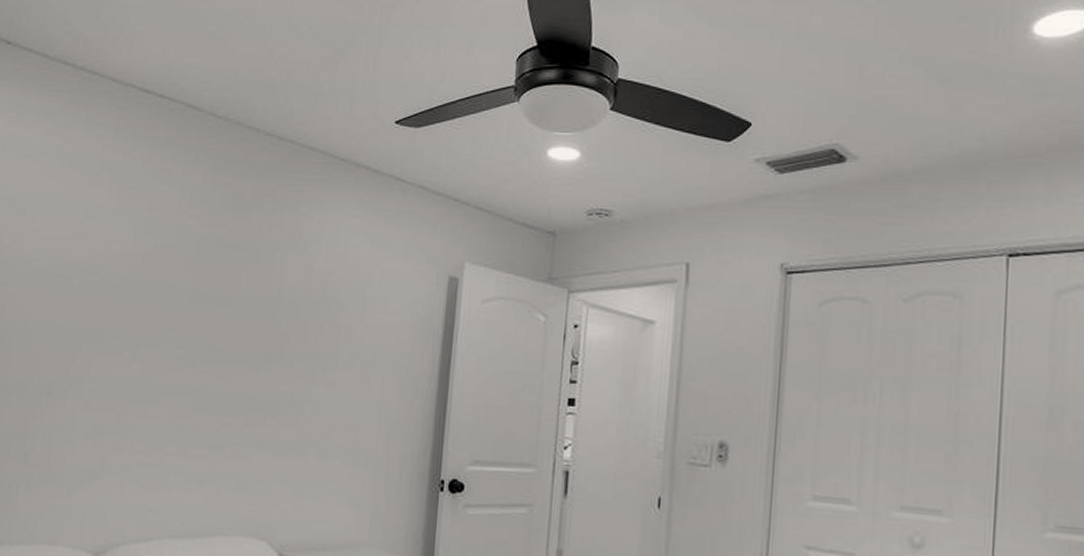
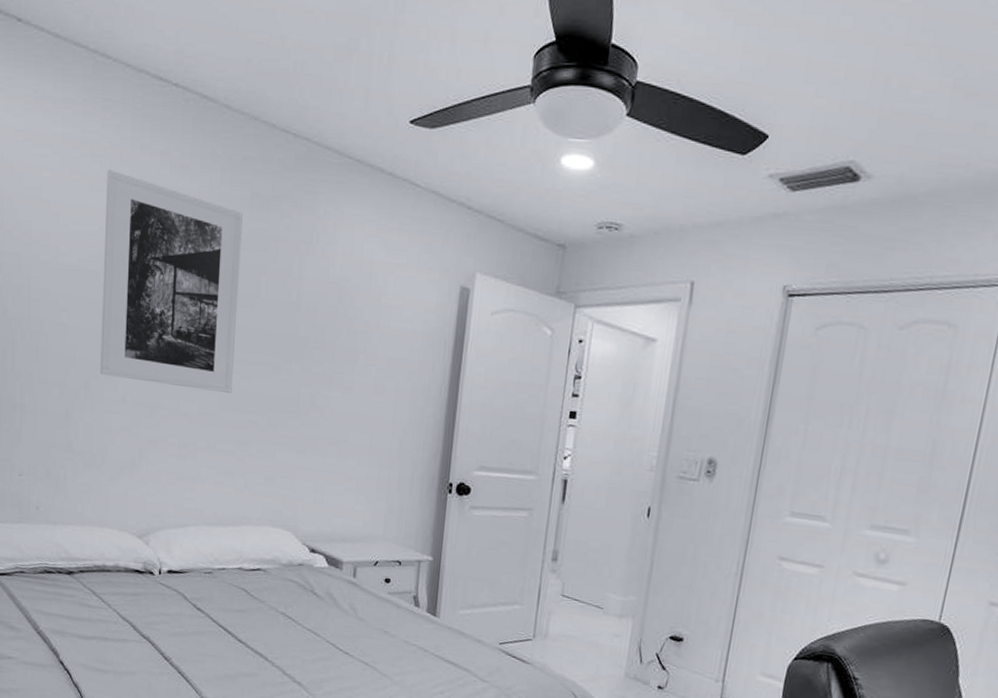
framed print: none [64,177,224,394] -> present [100,170,243,393]

